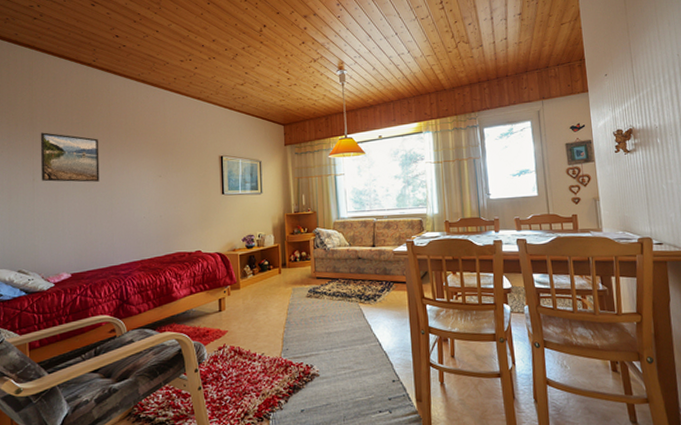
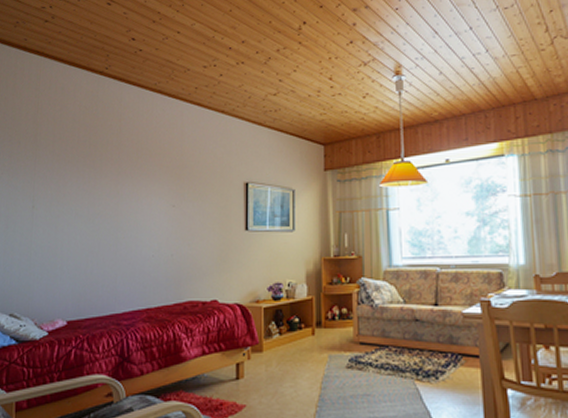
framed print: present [40,132,100,182] -> none [41,151,107,211]

